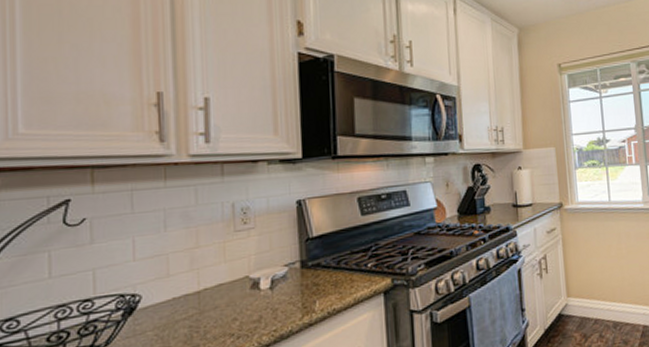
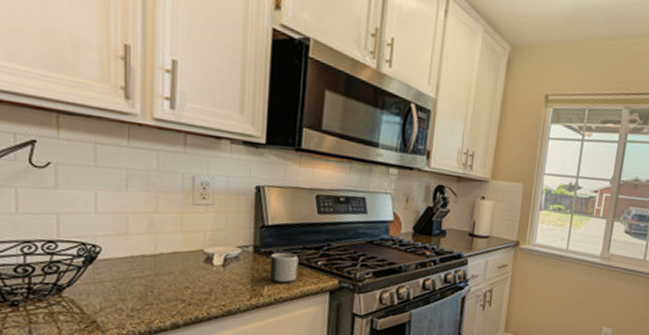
mug: none [318,260,349,295] -> present [269,252,299,283]

